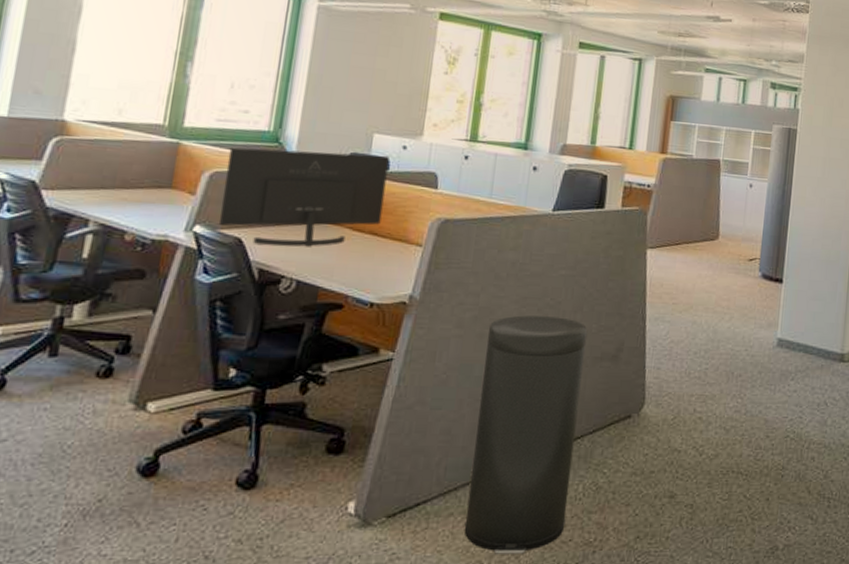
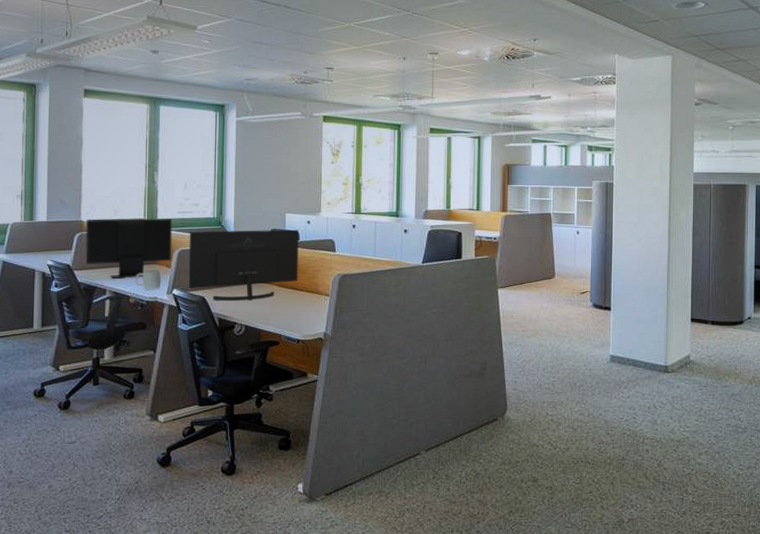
computer monitor: none [61,119,207,206] -> present [85,218,173,279]
mug: none [136,195,179,225] -> present [135,269,162,290]
pedal bin: present [464,315,588,556] -> none [381,345,458,524]

